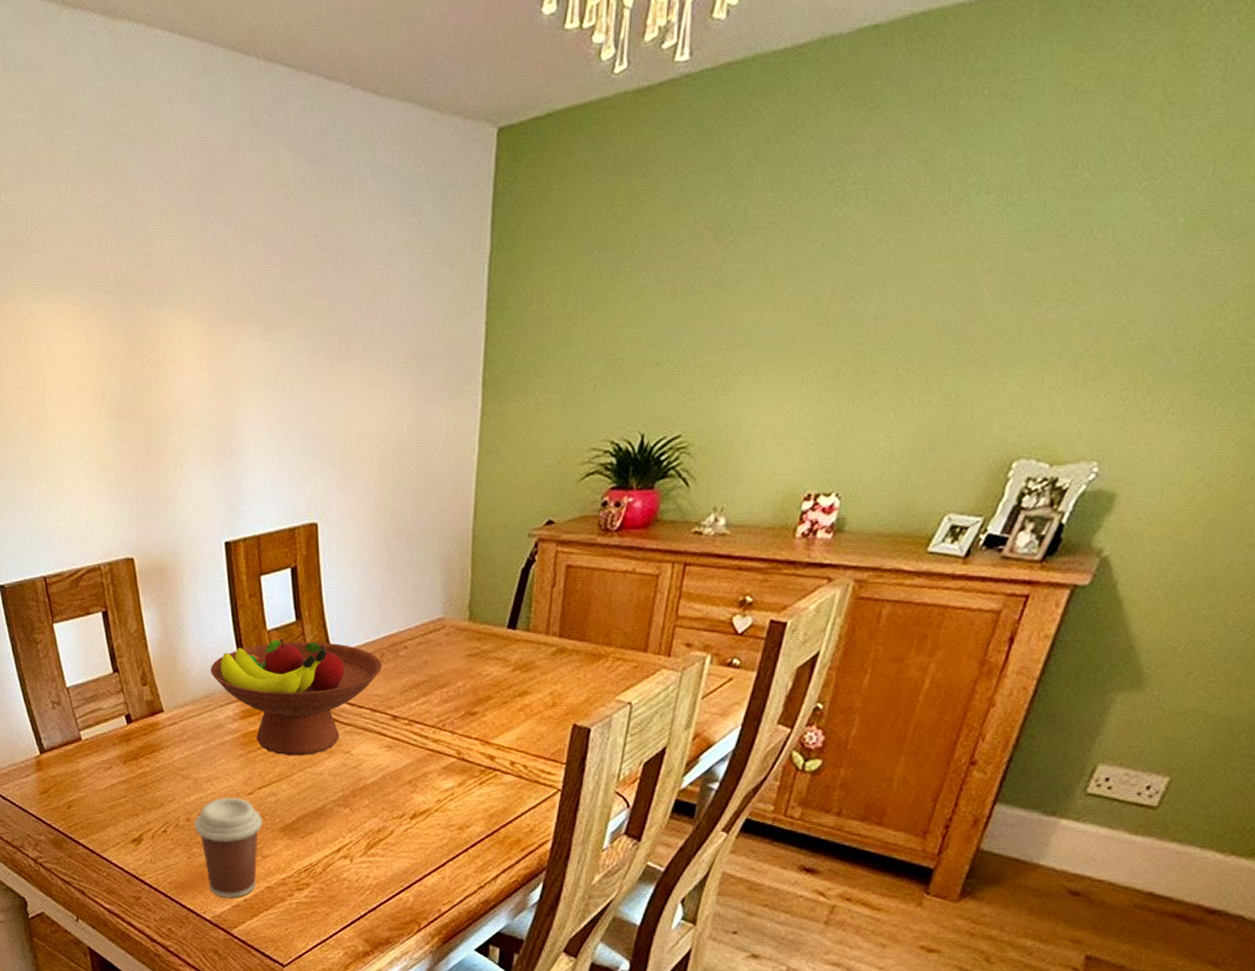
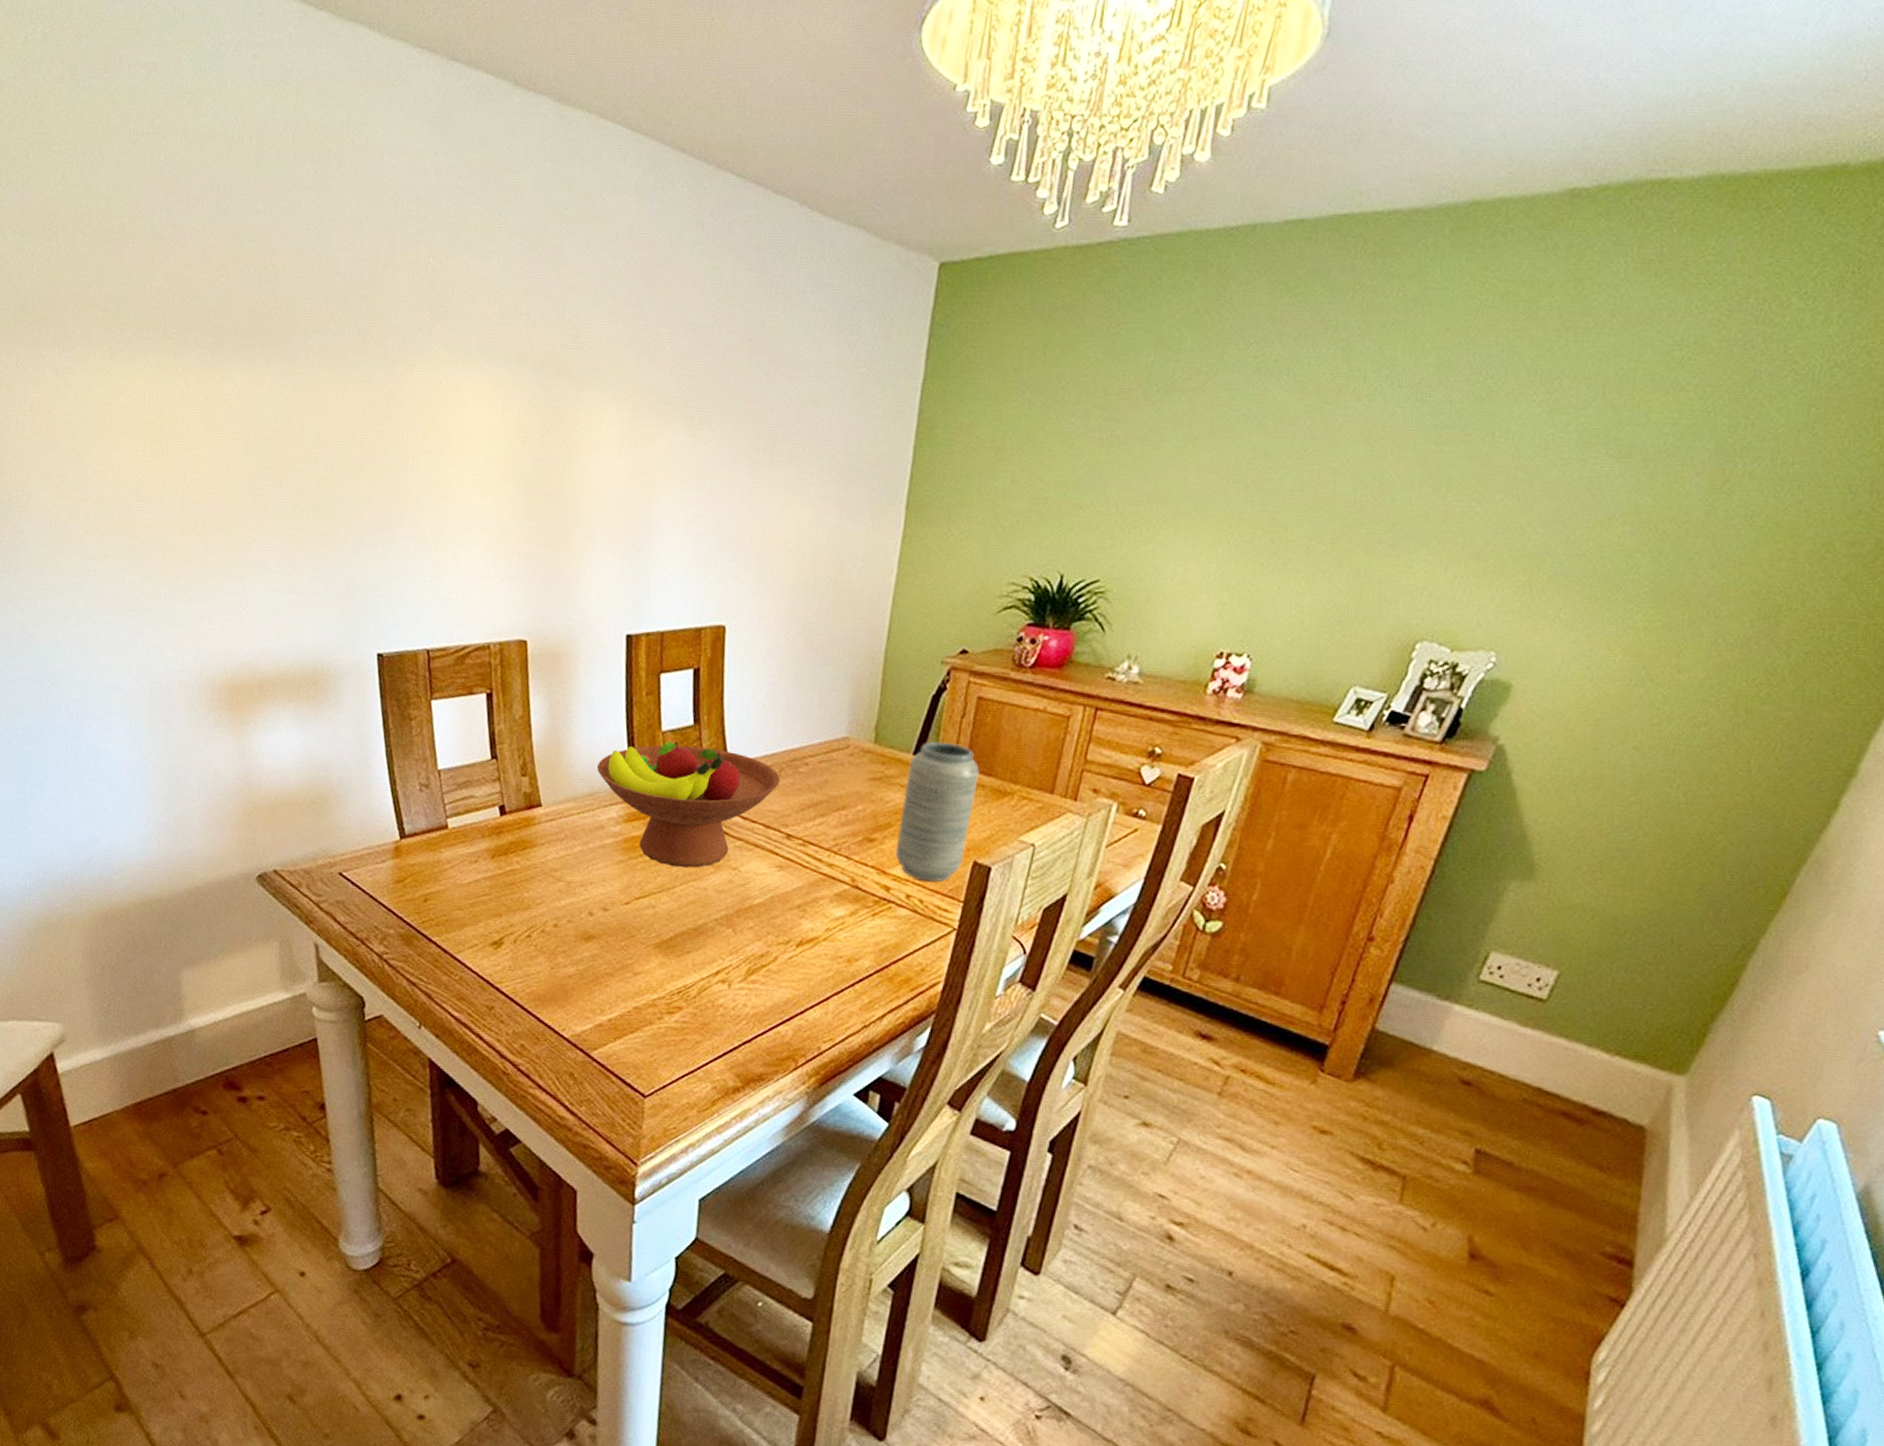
coffee cup: present [194,797,262,898] -> none [562,904,637,1017]
vase: none [497,613,573,748] -> present [895,741,980,882]

